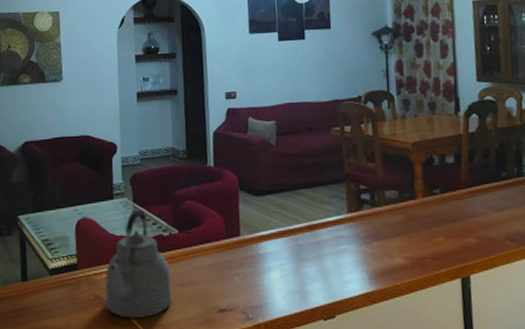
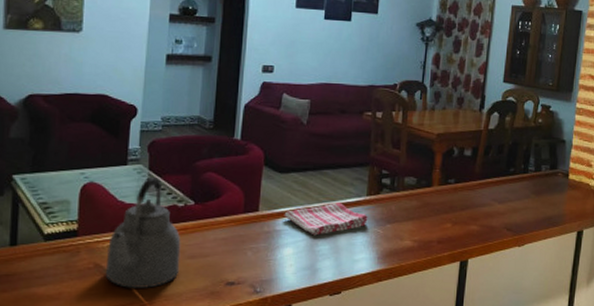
dish towel: none [265,222,352,258] -> present [284,203,368,236]

